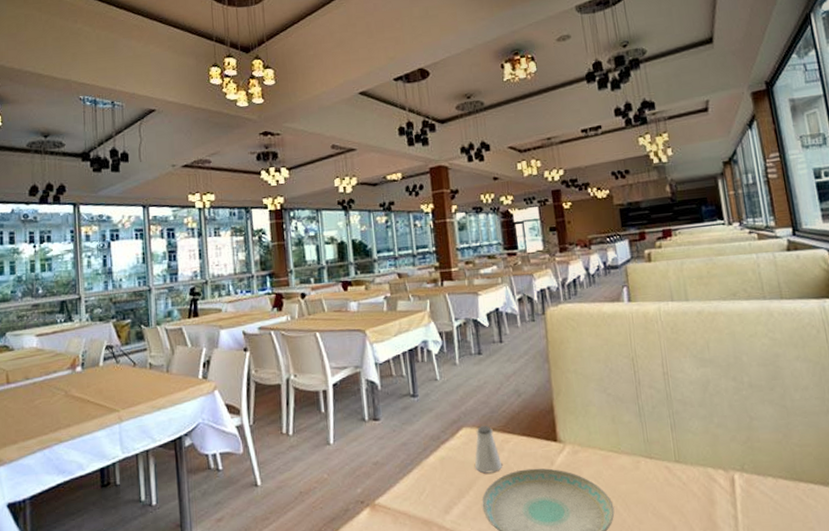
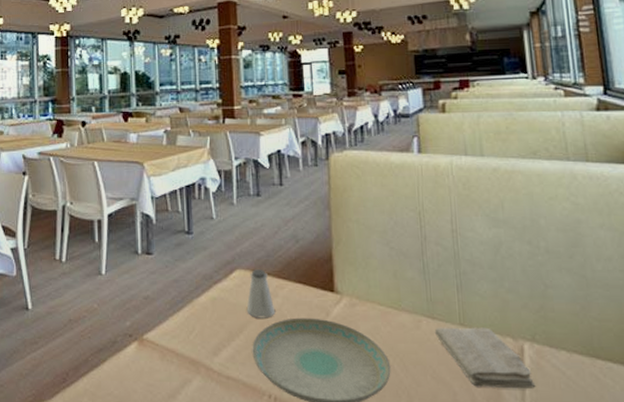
washcloth: none [652,462,747,519] -> present [434,327,536,388]

